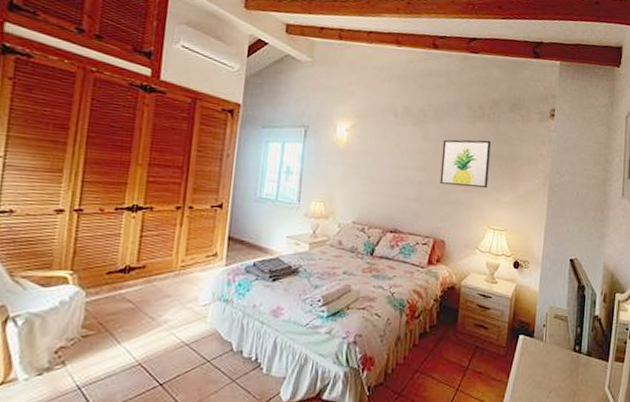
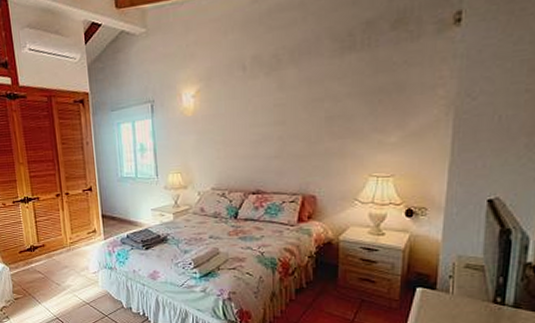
wall art: present [440,139,491,189] -> none [303,73,367,136]

